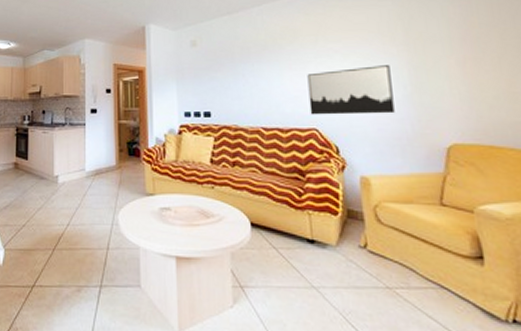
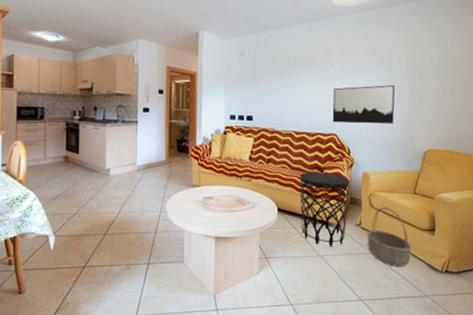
side table: none [276,177,346,276] -> present [300,172,350,247]
basket: none [378,223,451,309] -> present [367,207,412,266]

